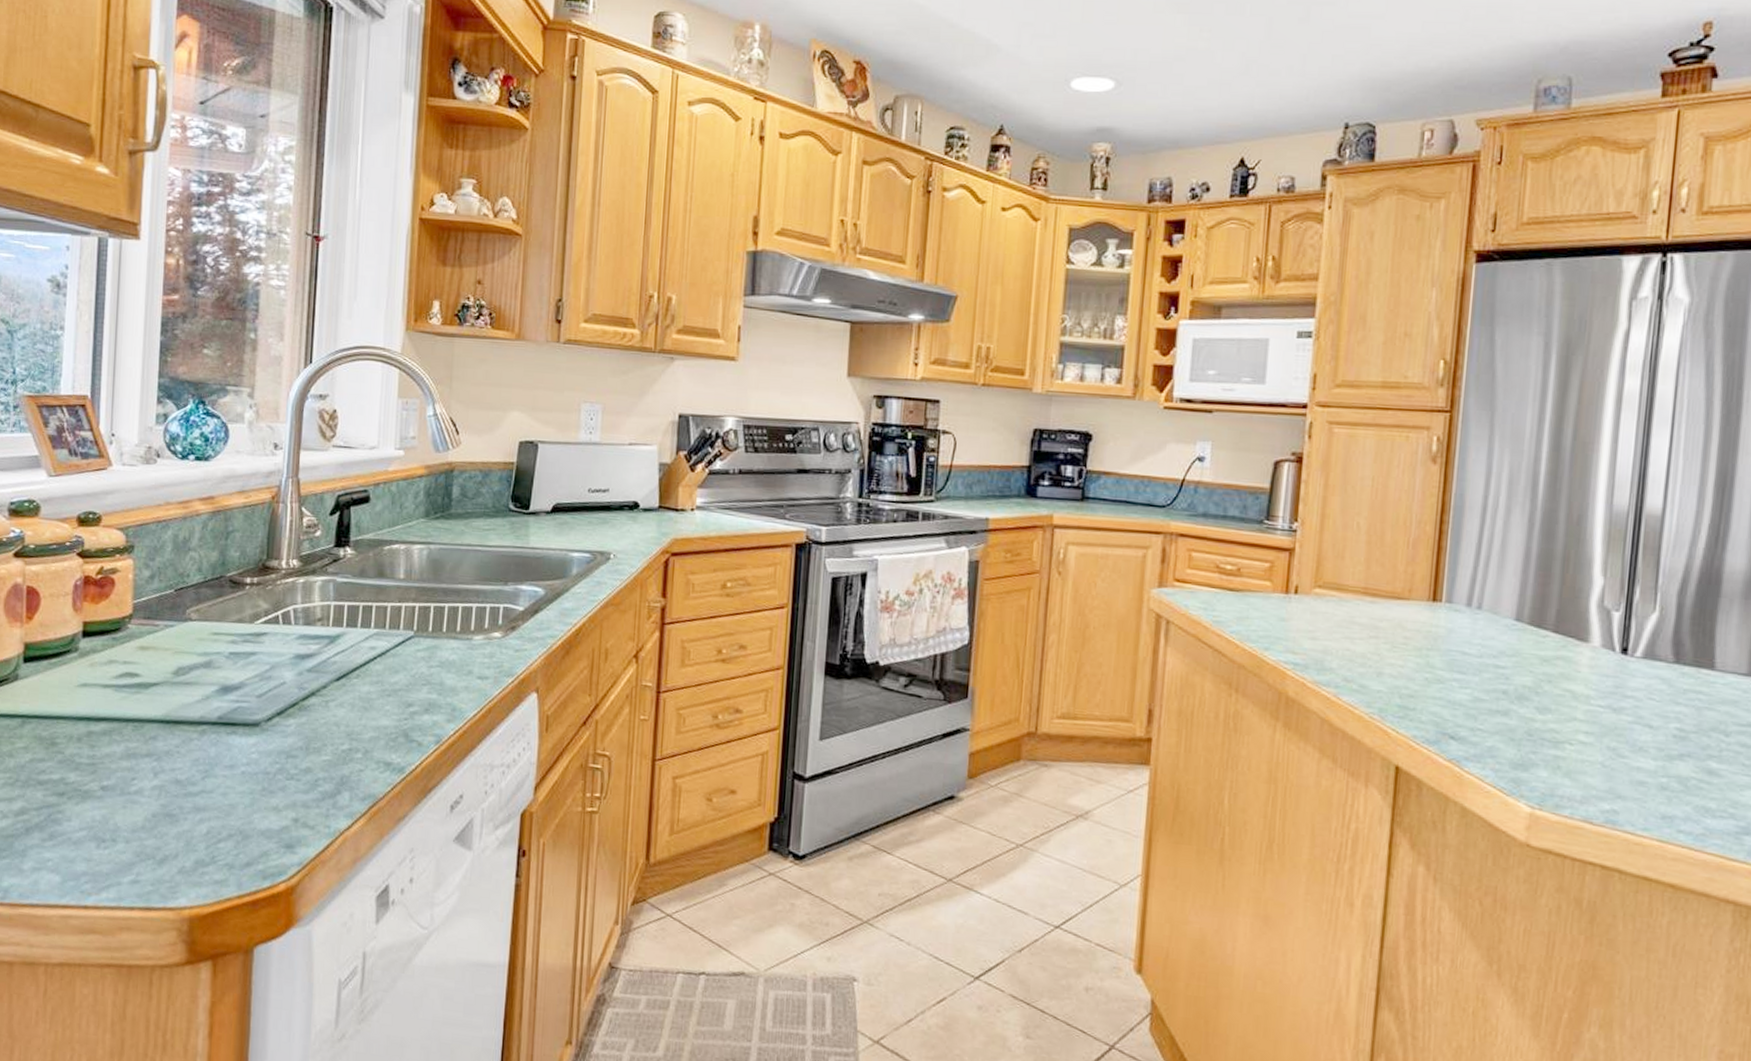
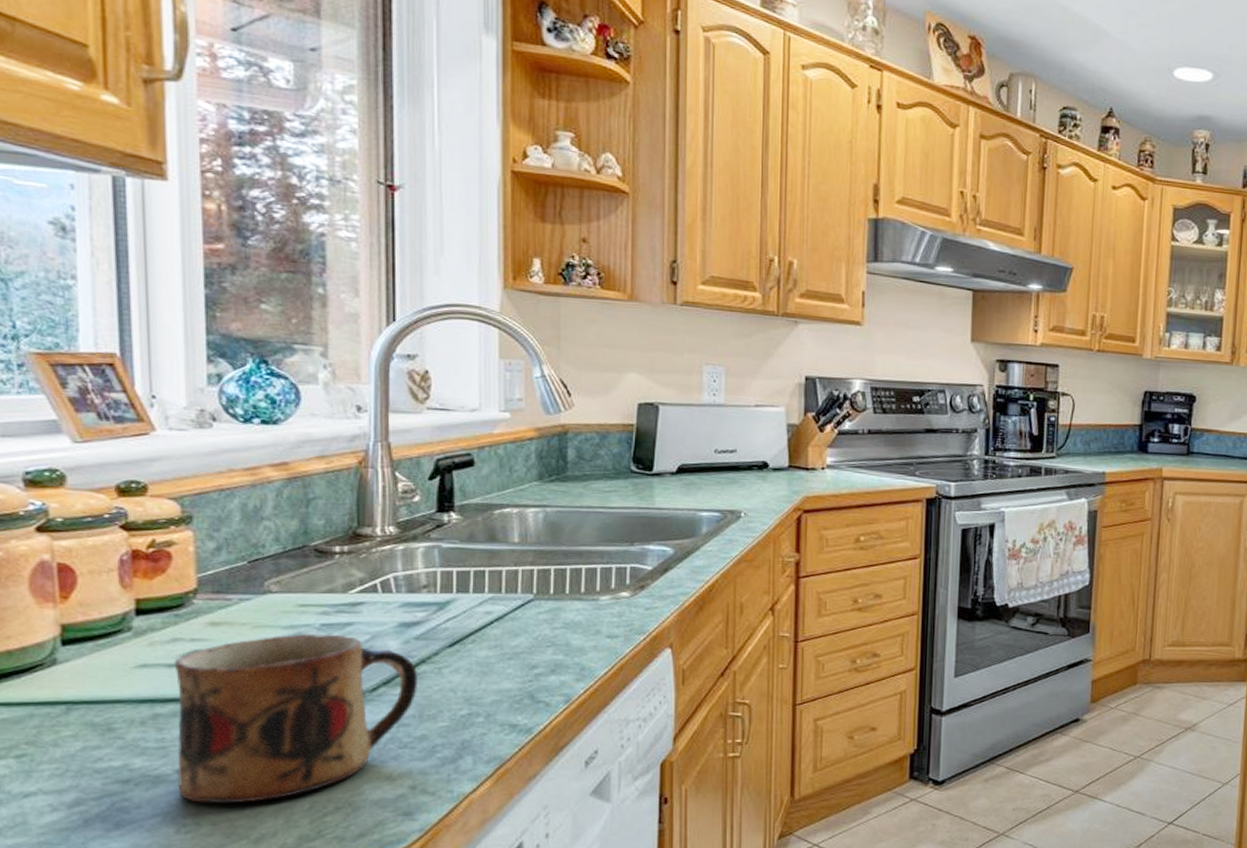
mug: none [102,661,307,823] -> present [174,633,417,805]

